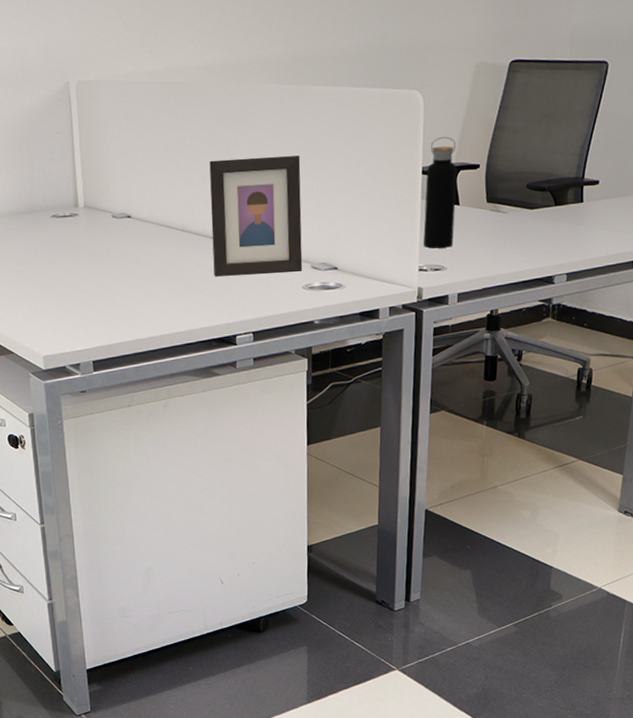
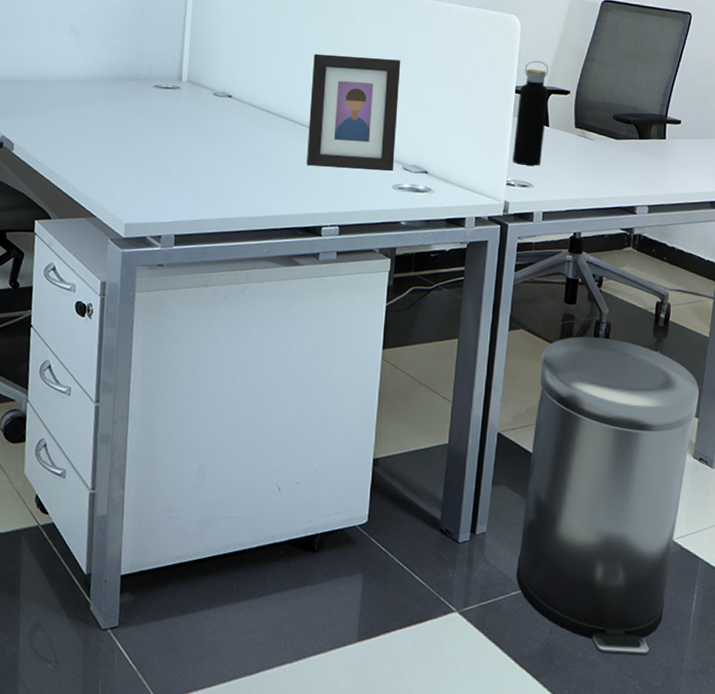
pedal bin: none [451,409,624,691] -> present [517,336,700,656]

